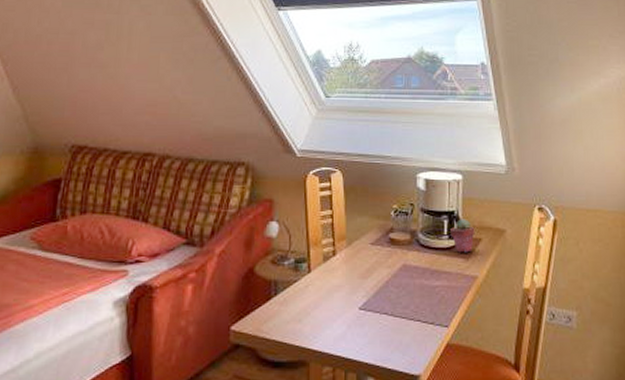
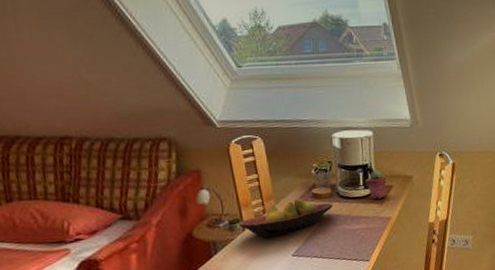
fruit bowl: none [304,242,412,282] -> present [238,198,334,238]

